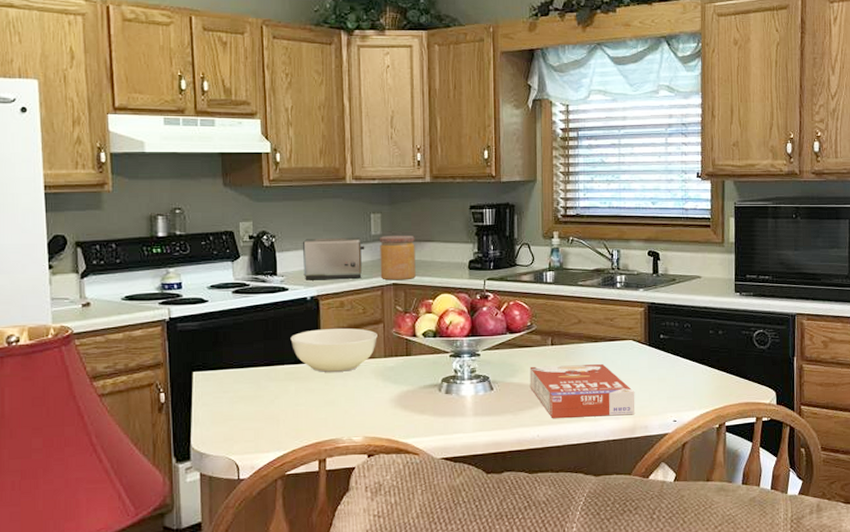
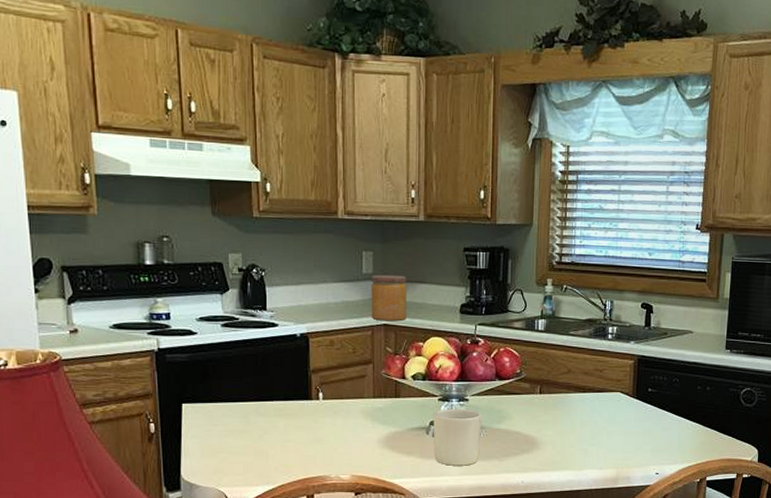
bowl: present [290,328,377,372] -> none [280,366,367,410]
toaster: present [302,237,365,280] -> none [292,273,356,318]
mug: none [445,364,494,423] -> present [433,409,482,466]
cereal box: present [529,364,635,418] -> none [516,414,620,466]

